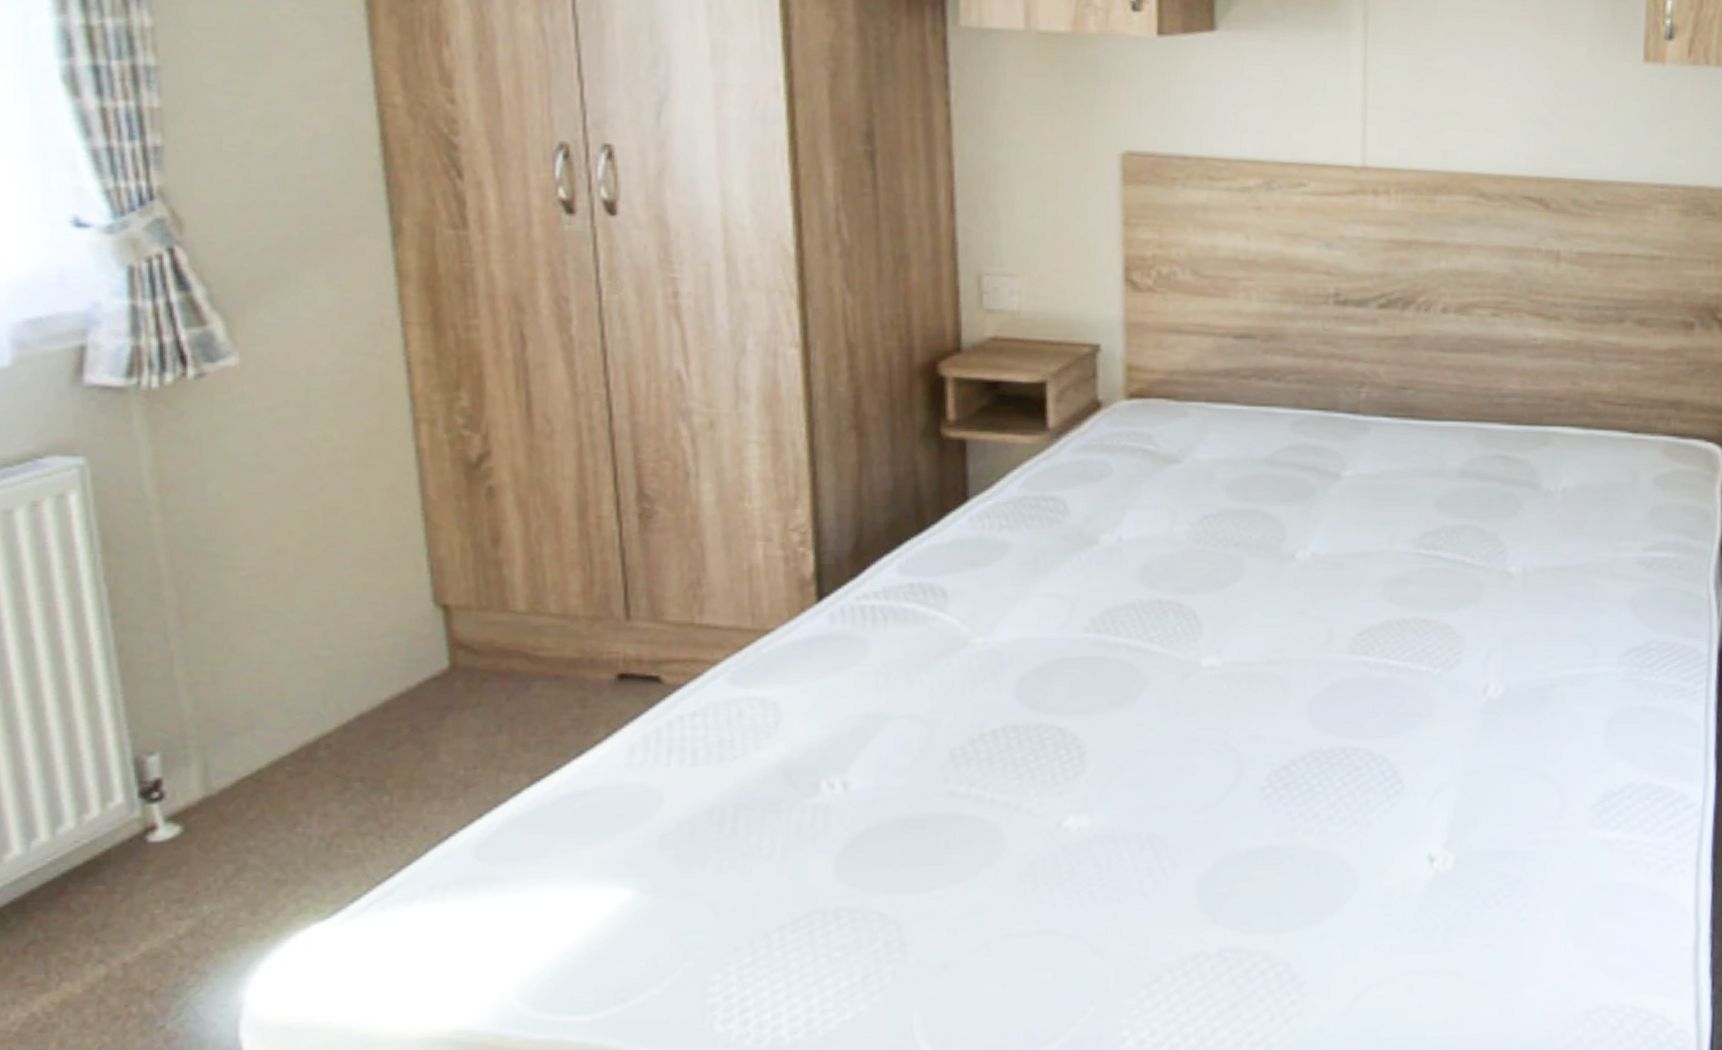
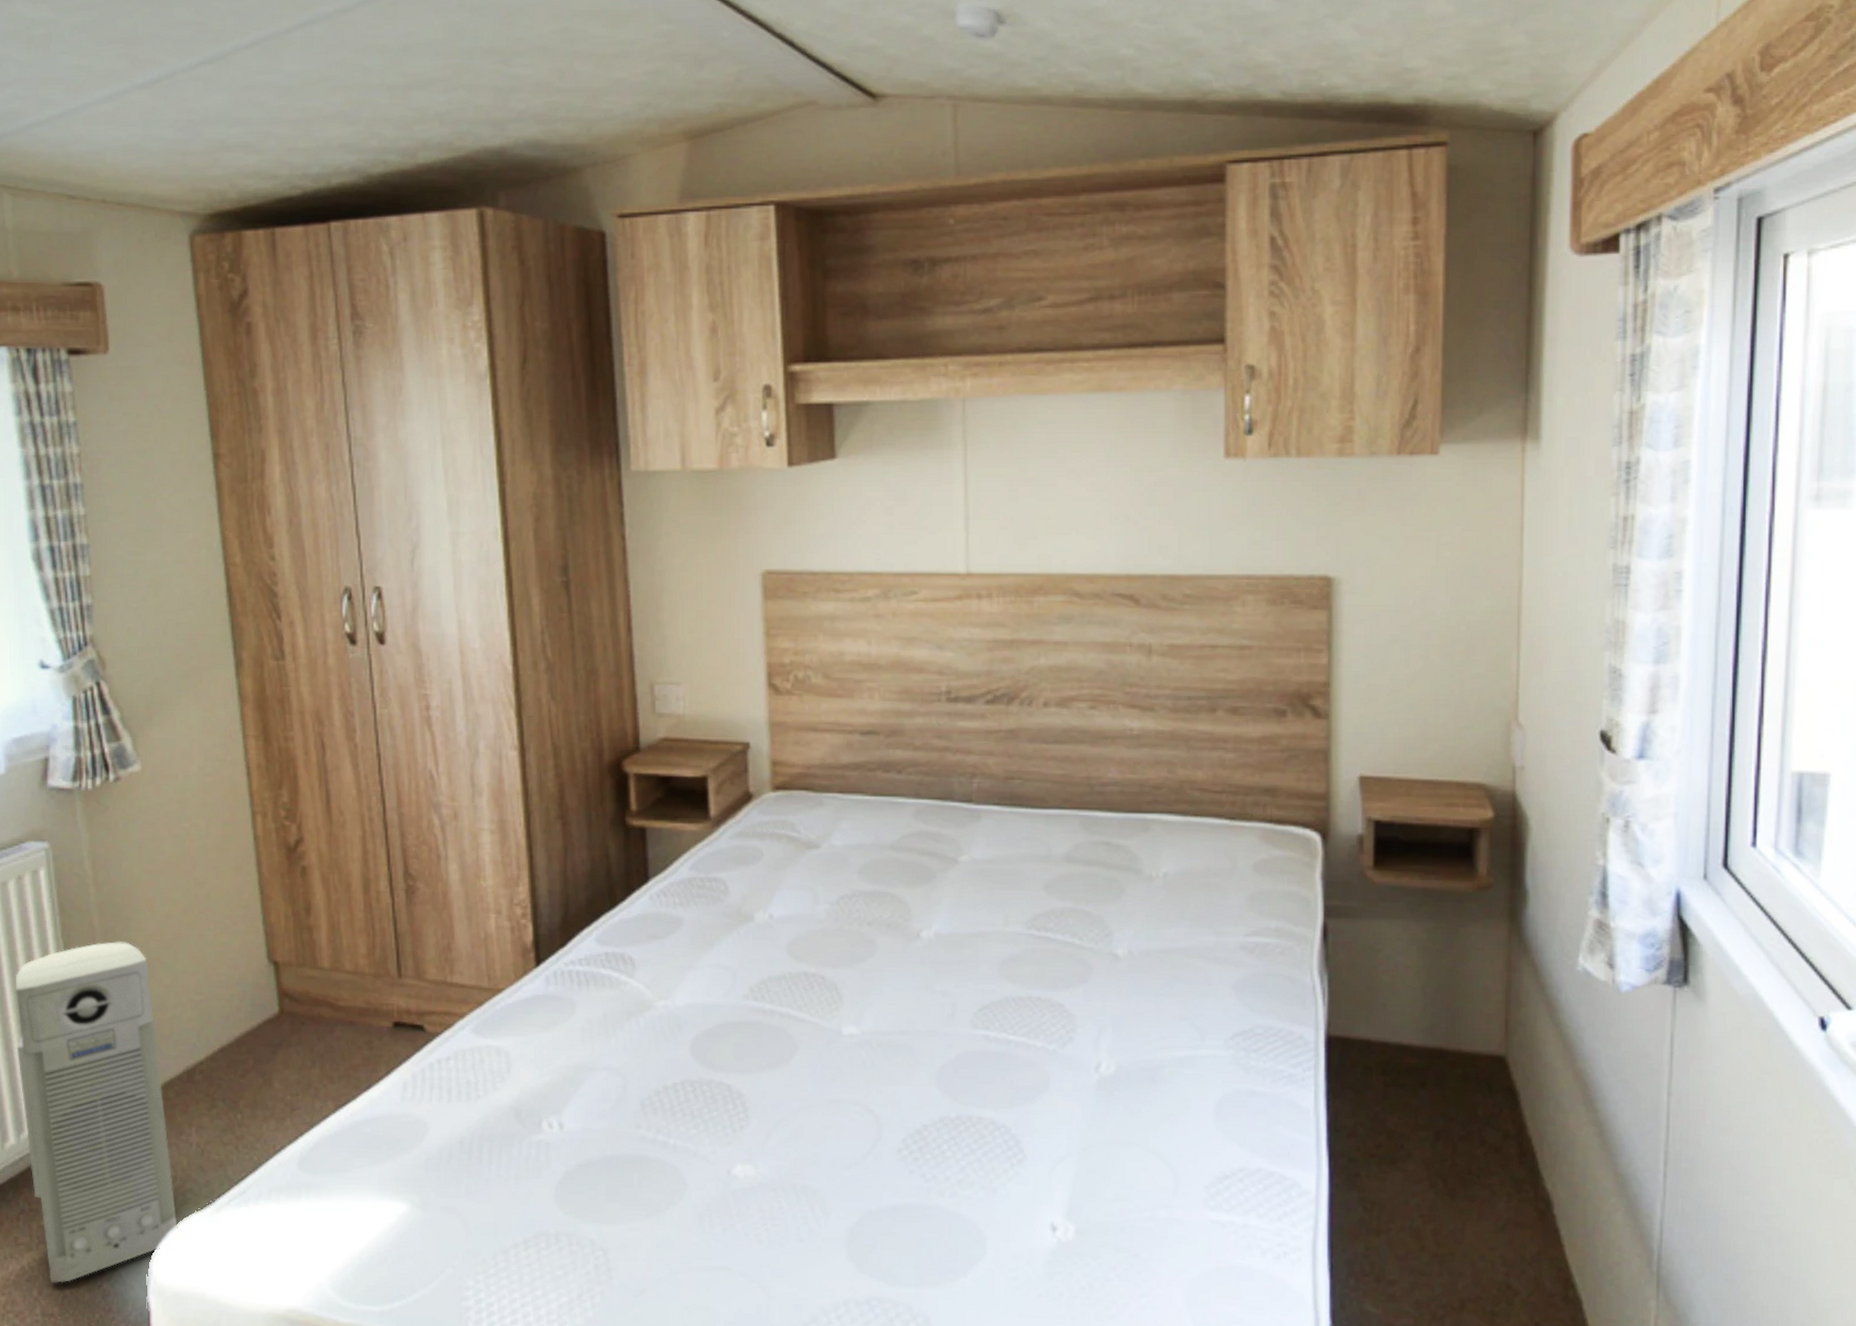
air purifier: none [24,584,288,1032] -> present [15,941,178,1284]

